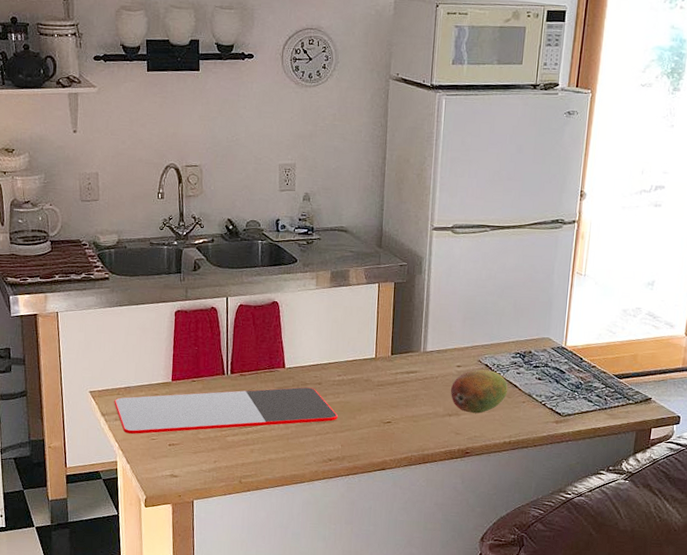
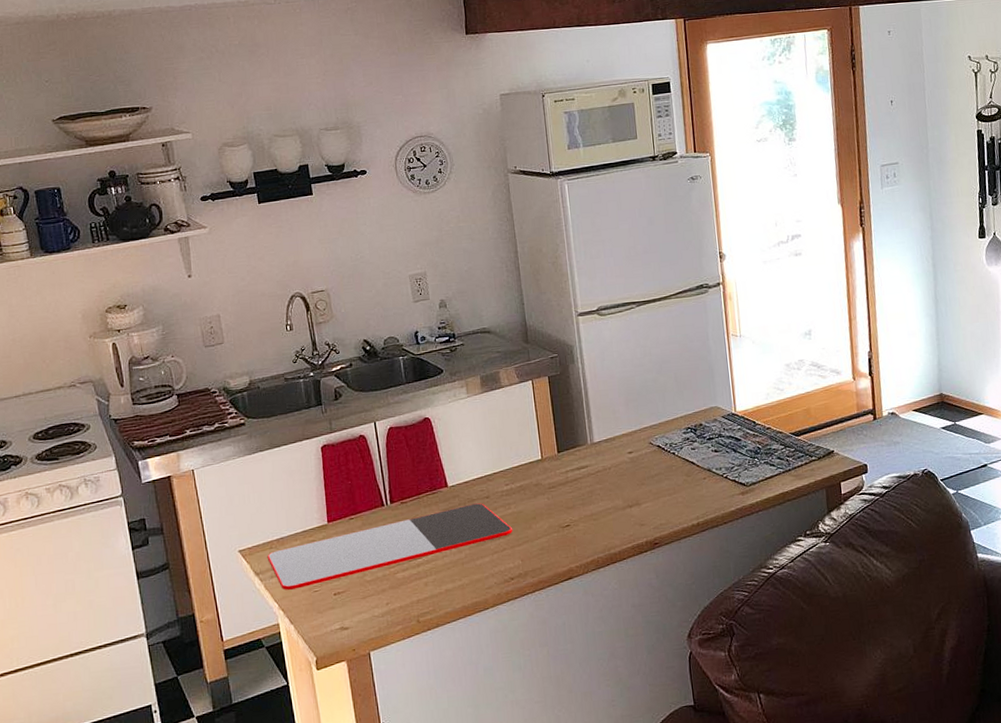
fruit: present [450,369,508,414] -> none [626,451,686,501]

